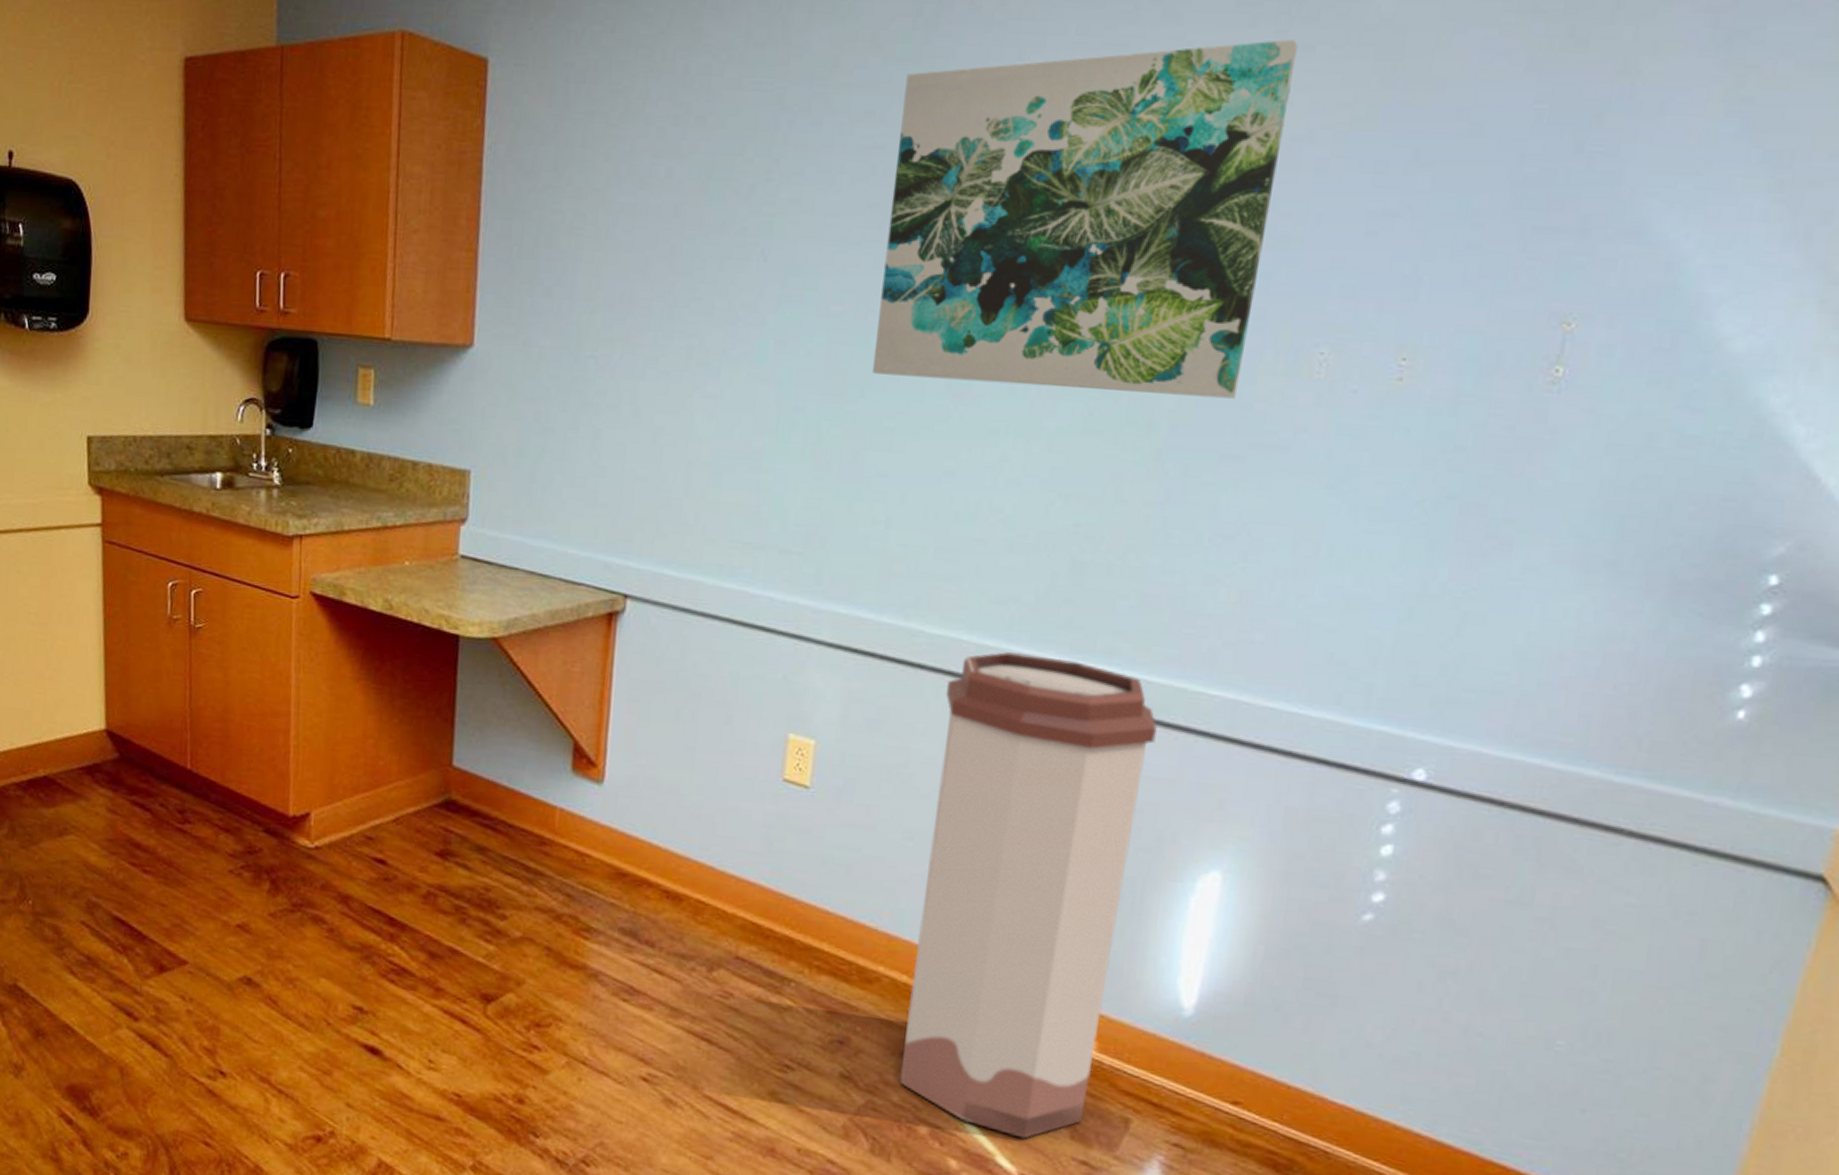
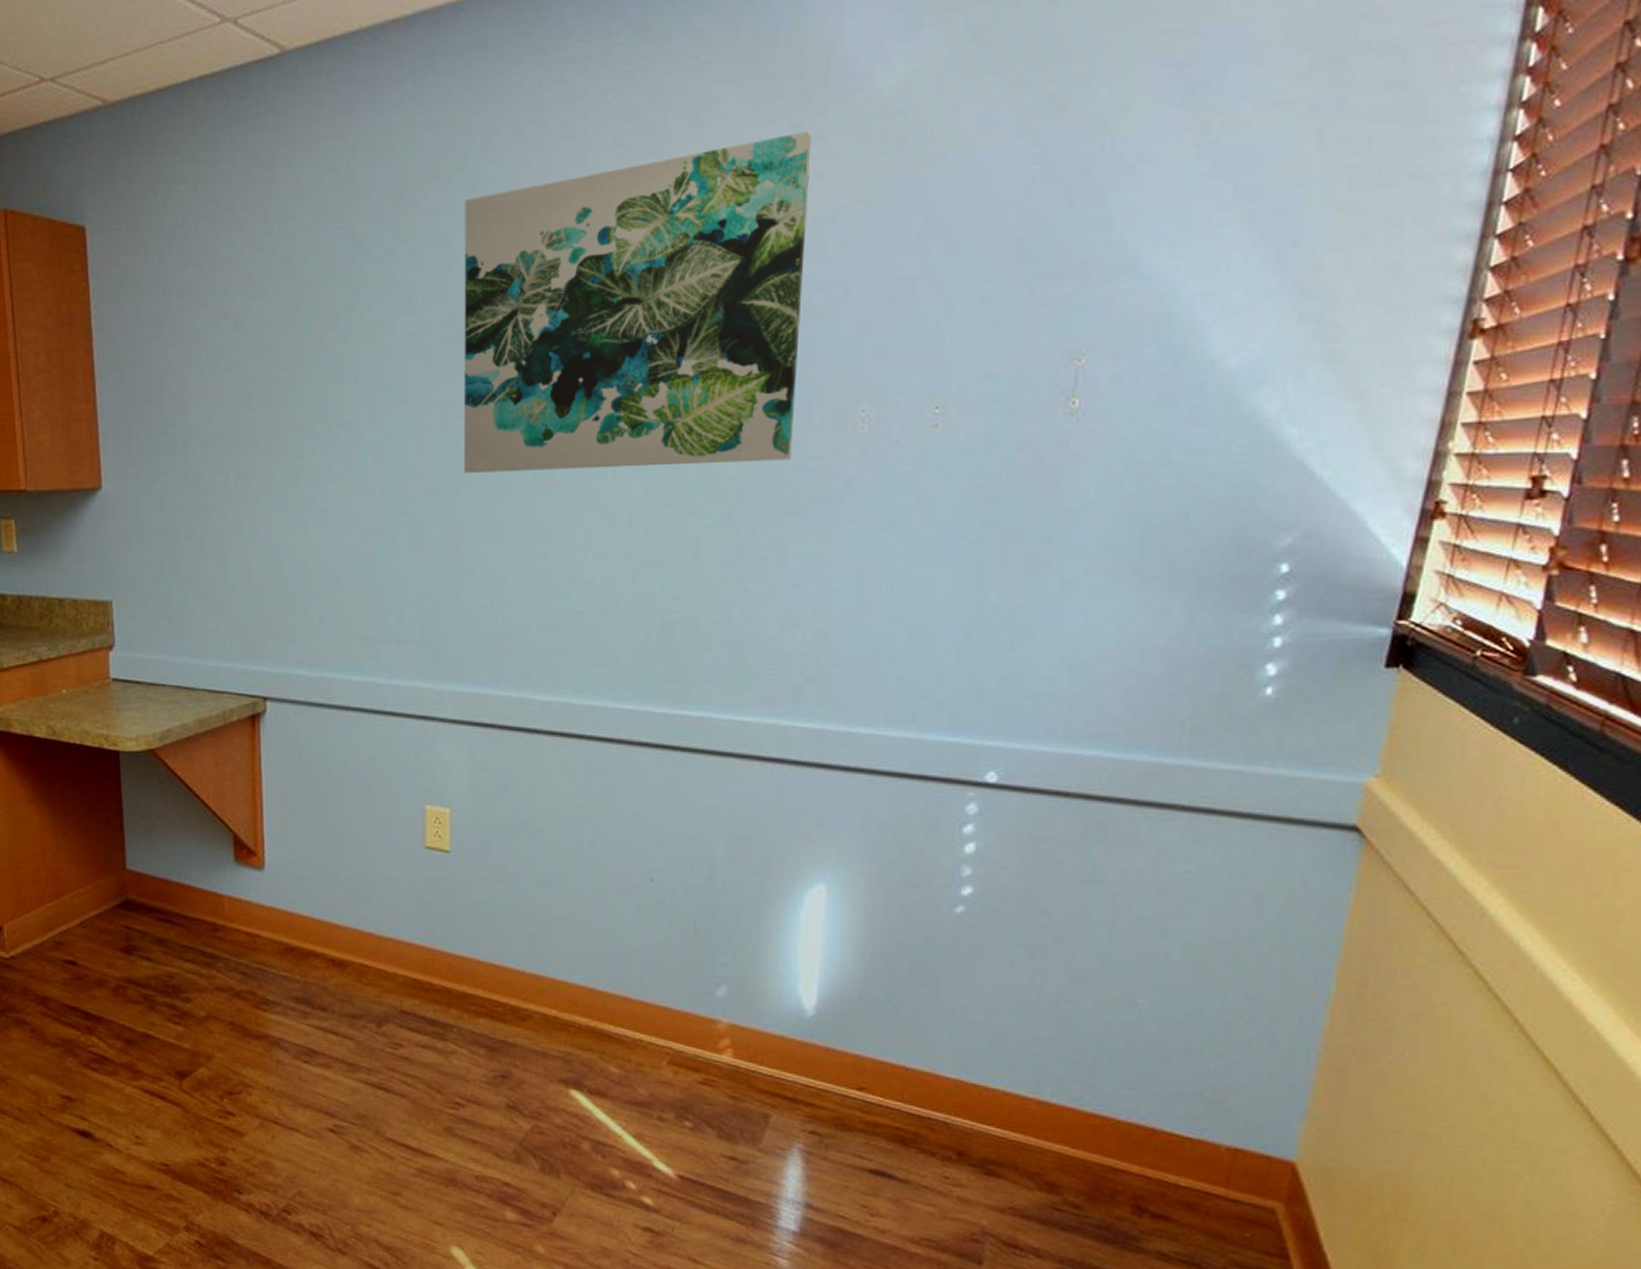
trash can: present [899,652,1158,1139] -> none [559,708,755,1143]

